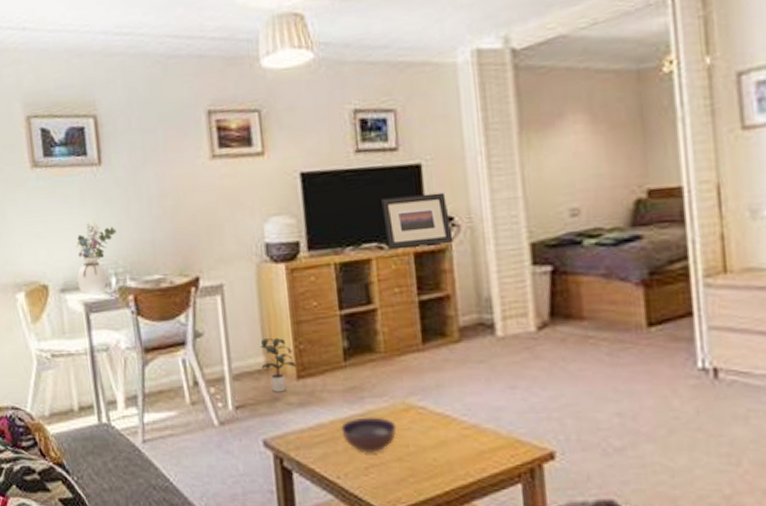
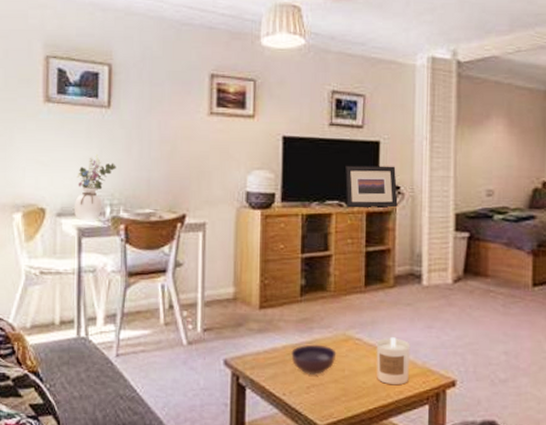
potted plant: present [260,338,296,392] -> none [230,272,260,319]
candle: none [445,403,493,461] -> present [376,337,410,386]

